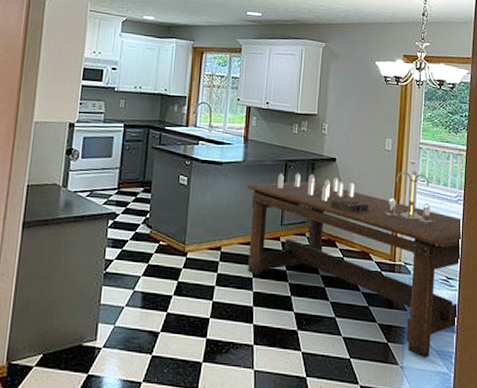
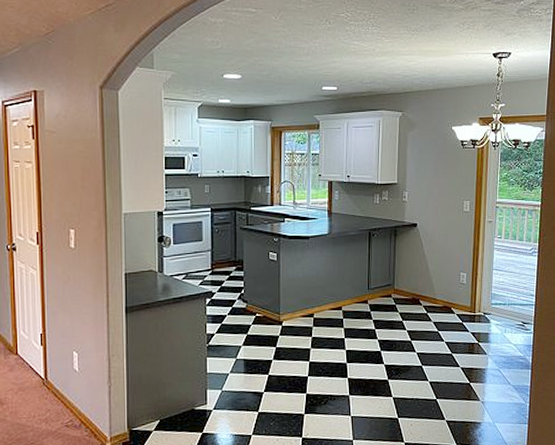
dining table: present [247,171,463,358] -> none [334,229,537,393]

